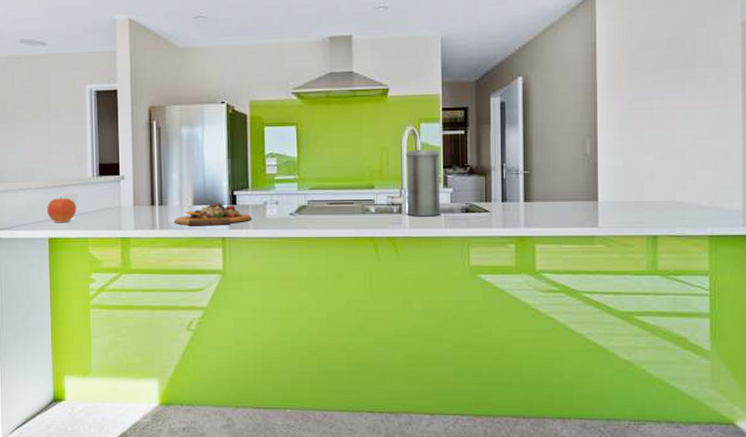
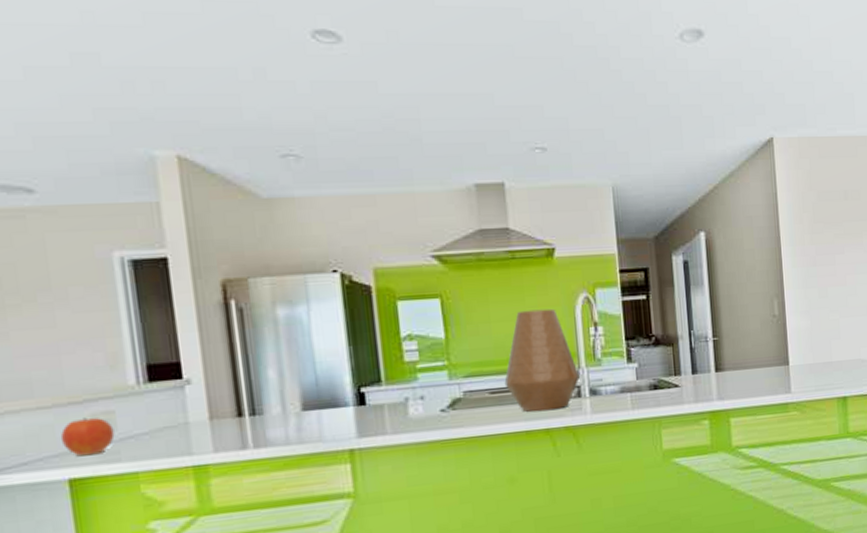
cutting board: present [174,203,252,226] -> none [275,404,390,440]
vase: none [340,138,401,222] -> present [504,308,580,412]
canister: present [406,150,441,217] -> none [581,319,627,400]

